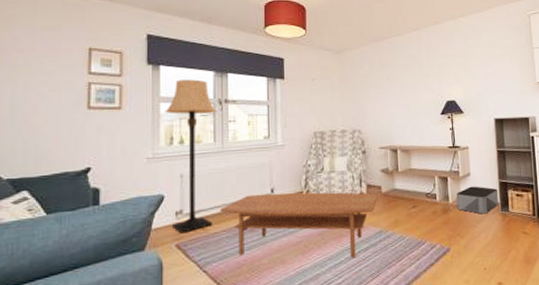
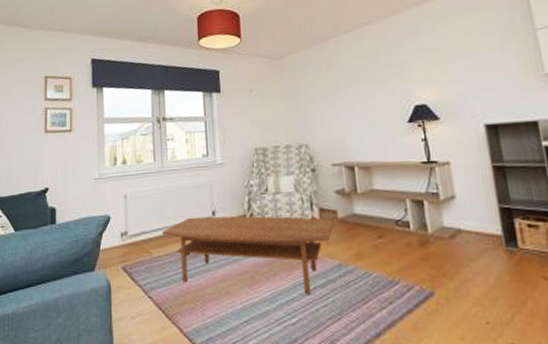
lamp: present [165,79,217,234] -> none [109,98,156,256]
storage bin: present [457,186,499,214] -> none [437,212,502,250]

